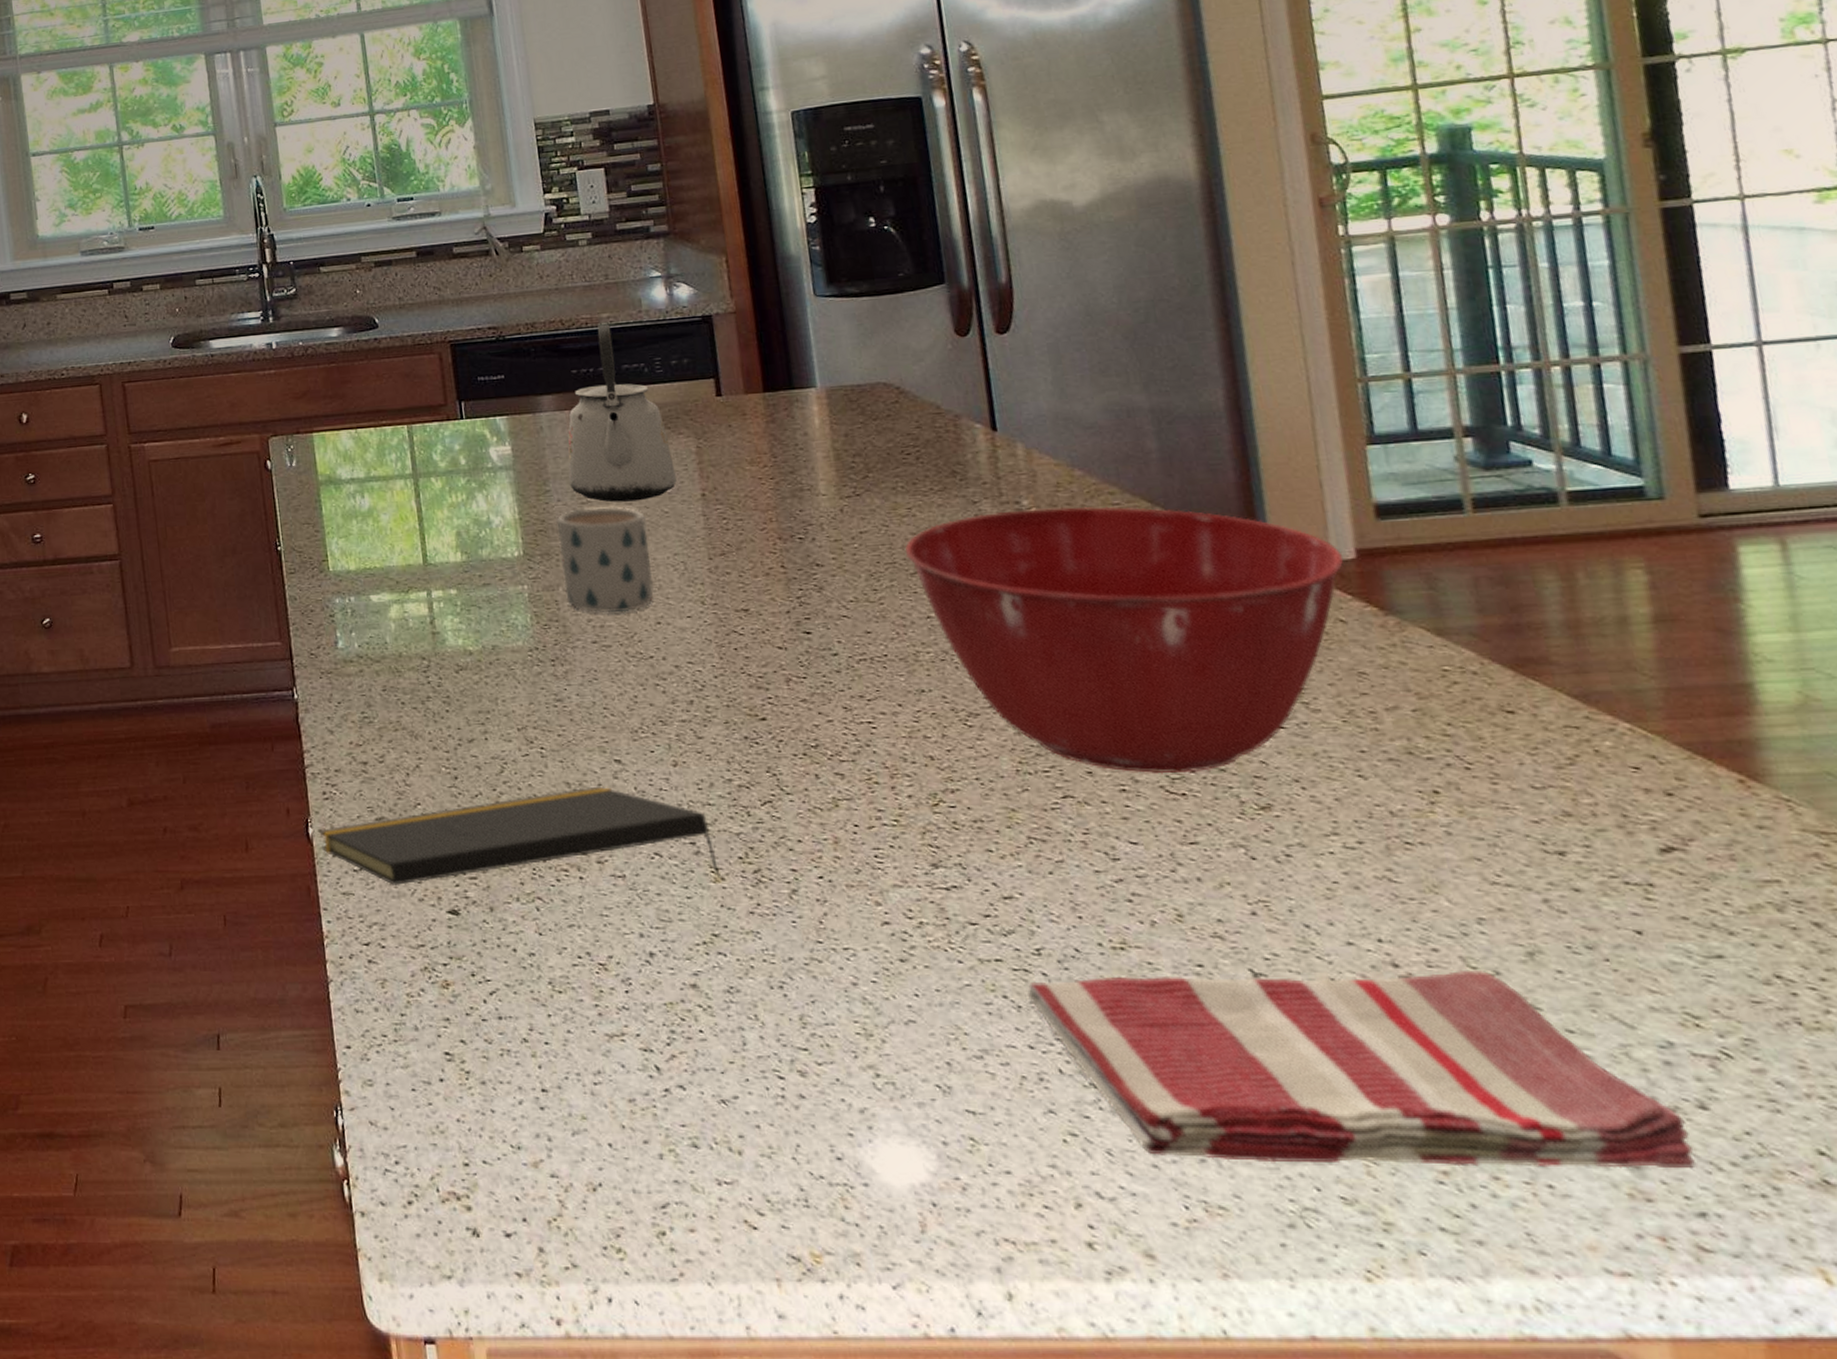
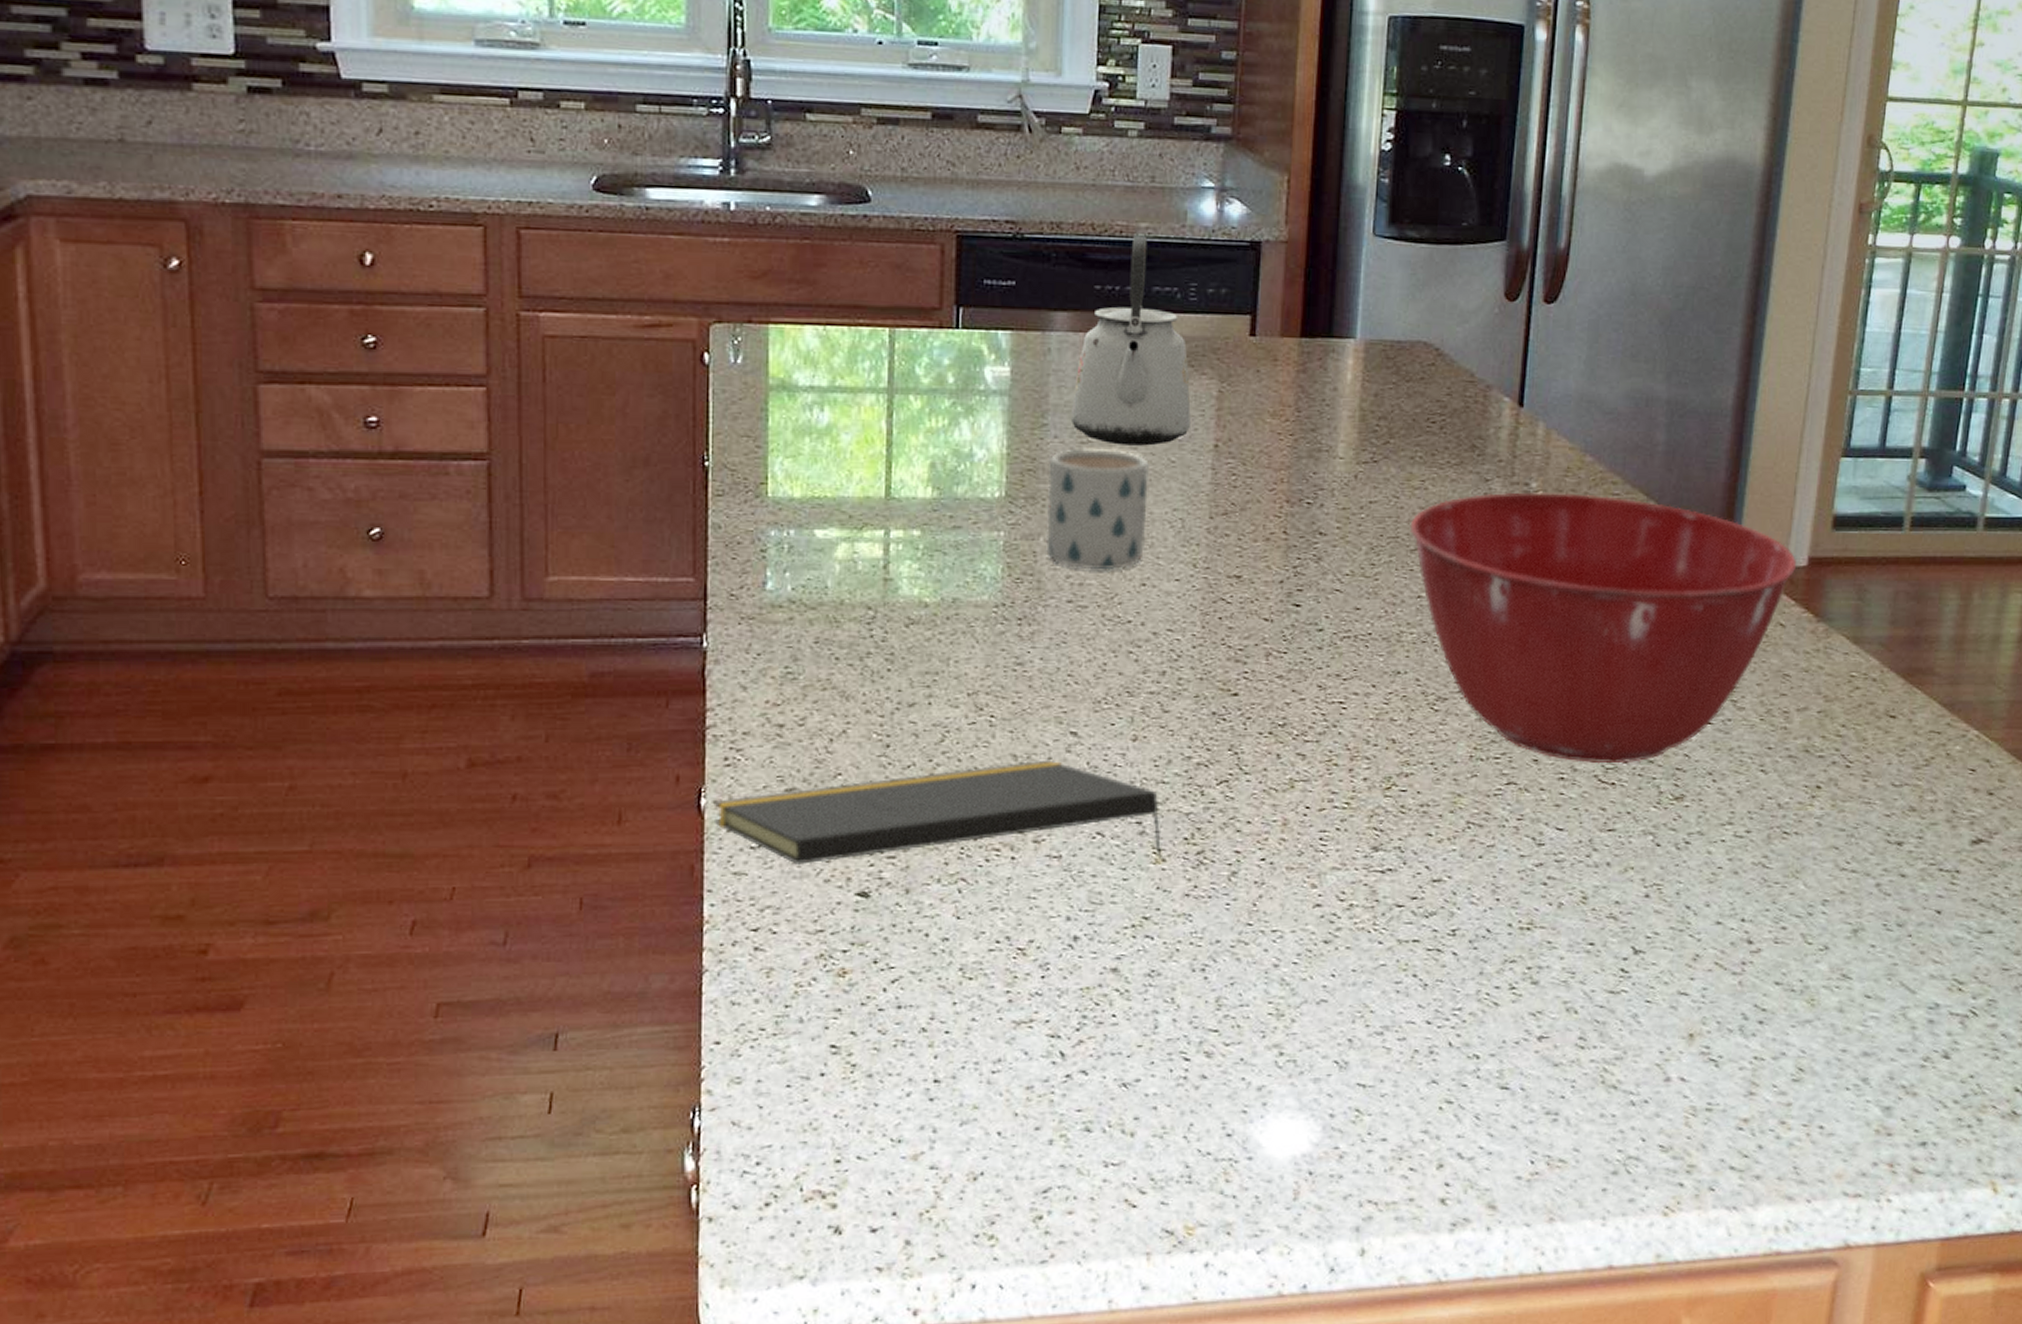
dish towel: present [1027,971,1697,1169] -> none [1436,946,1931,1119]

